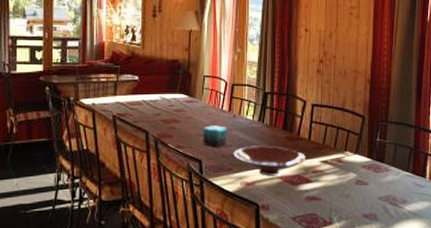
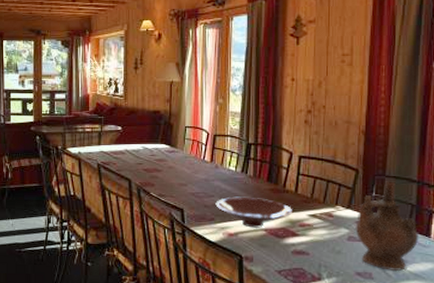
candle: present [202,125,227,147] -> none [184,176,209,197]
ceremonial vessel: none [362,126,417,212] -> present [355,181,419,272]

